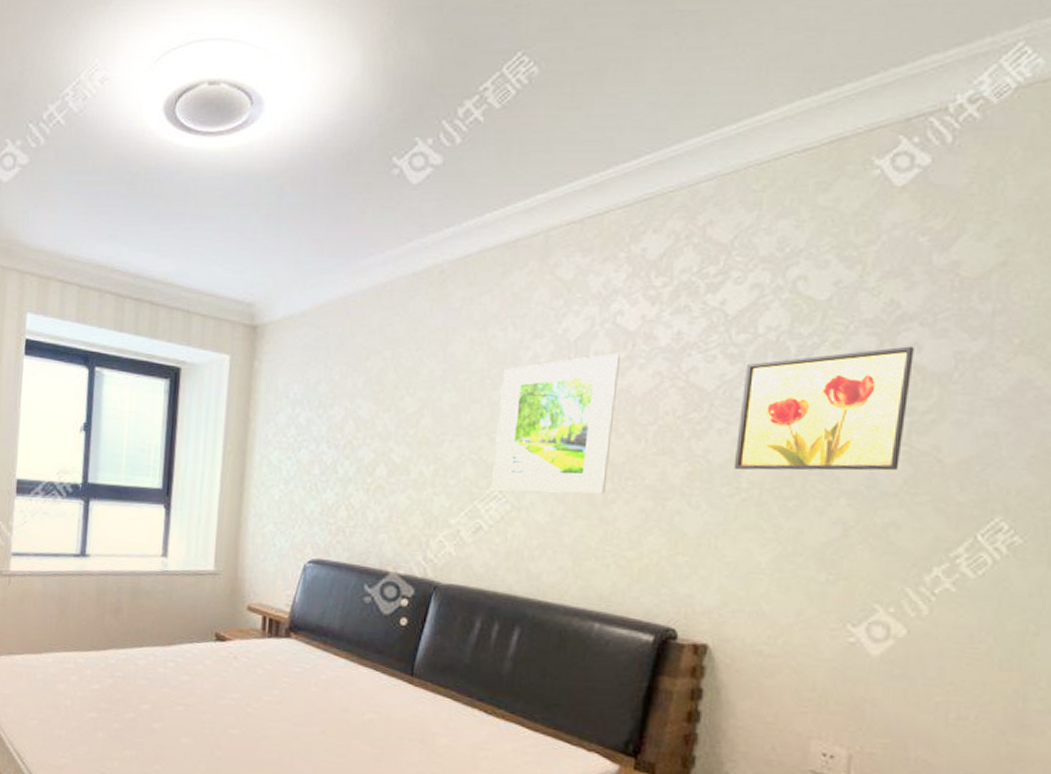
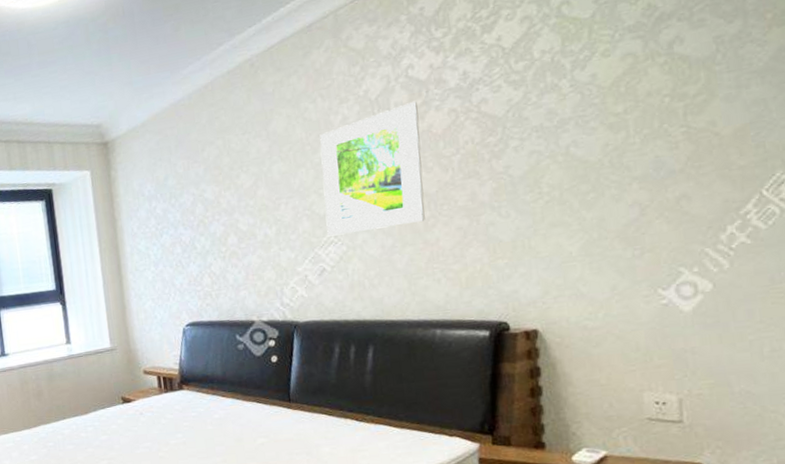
wall art: present [733,346,914,471] -> none [528,40,681,177]

